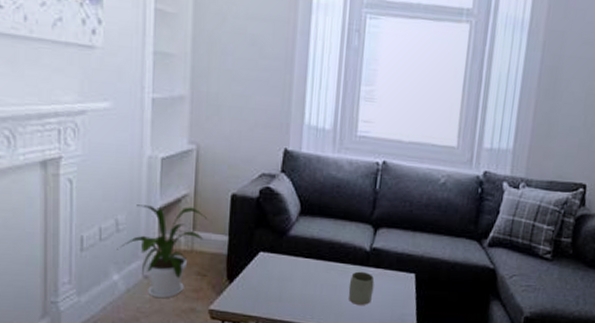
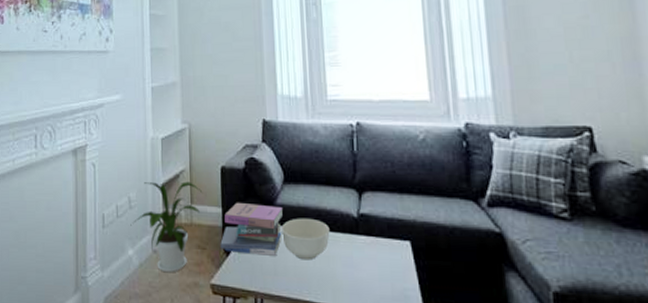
books: none [223,231,296,284] -> present [220,202,284,256]
bowl: none [291,249,341,289] -> present [282,218,330,261]
mug: present [348,271,375,305] -> none [341,240,369,278]

